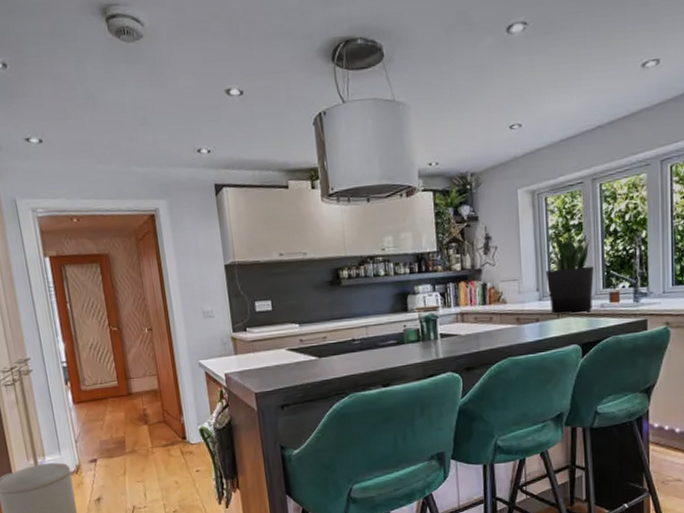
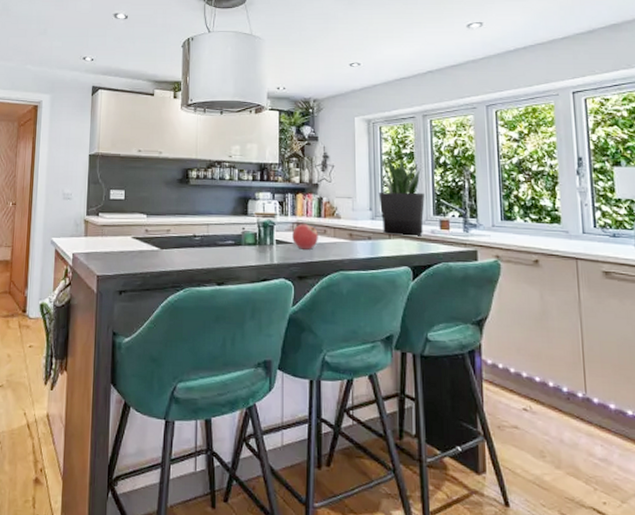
fruit: none [457,313,484,340] -> present [292,224,318,250]

